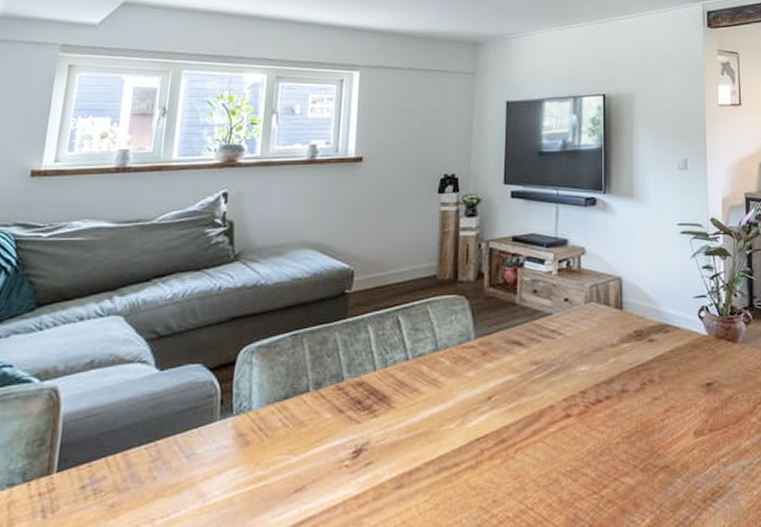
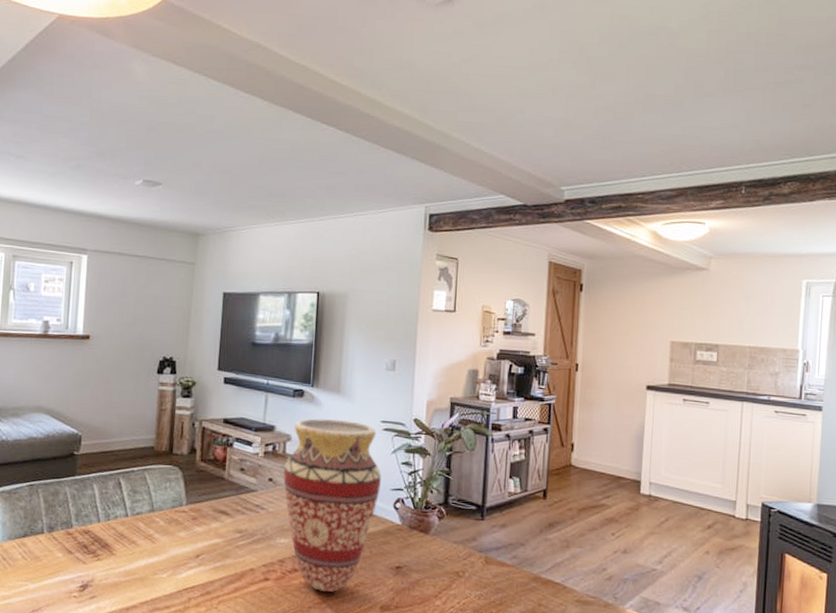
vase: none [580,226,683,422] -> present [283,418,381,592]

